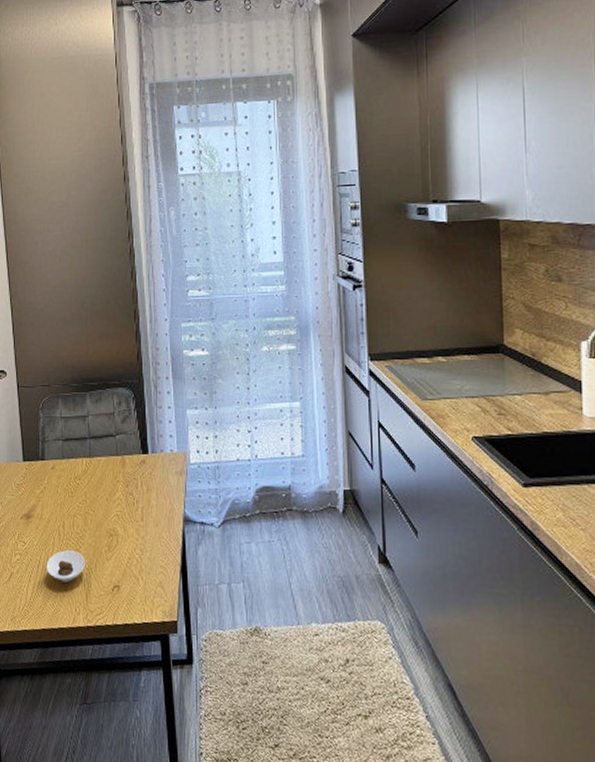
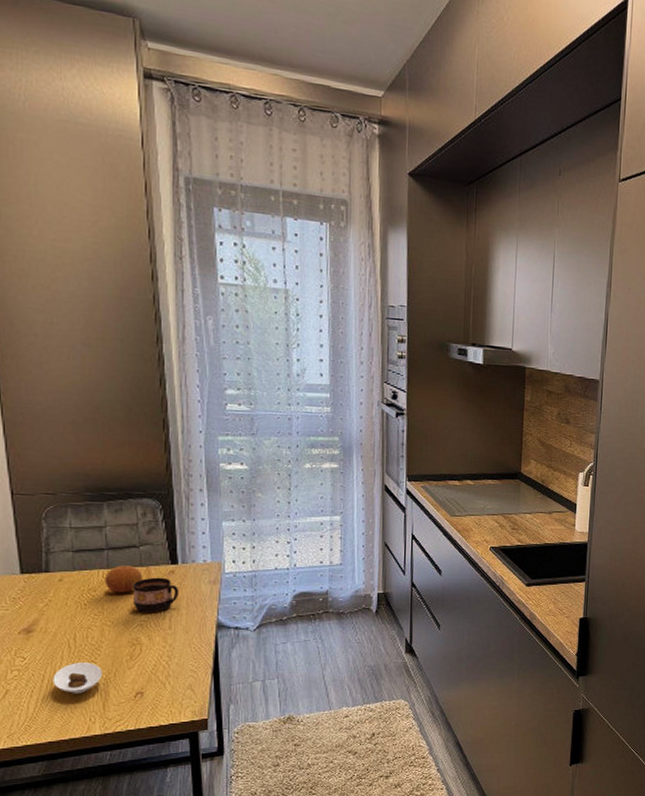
fruit: none [87,454,119,482] -> present [104,565,143,593]
cup: none [110,466,149,503] -> present [132,577,178,612]

